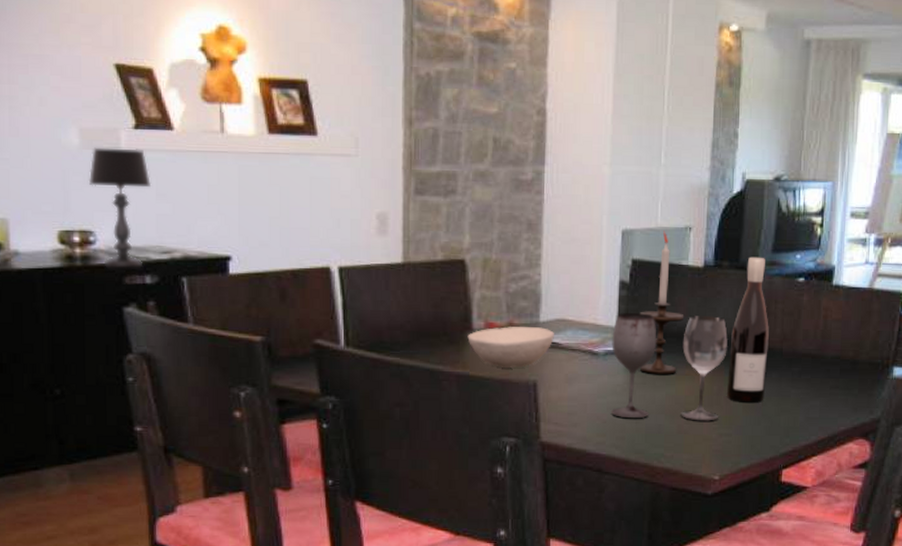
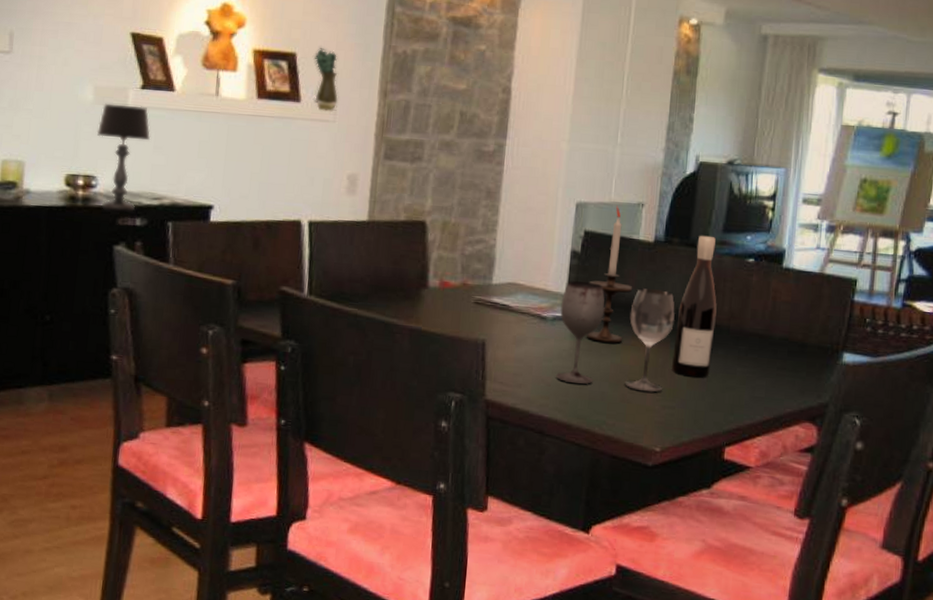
vase: none [328,73,358,145] -> present [314,48,338,112]
bowl: present [467,326,554,368] -> none [422,286,505,327]

